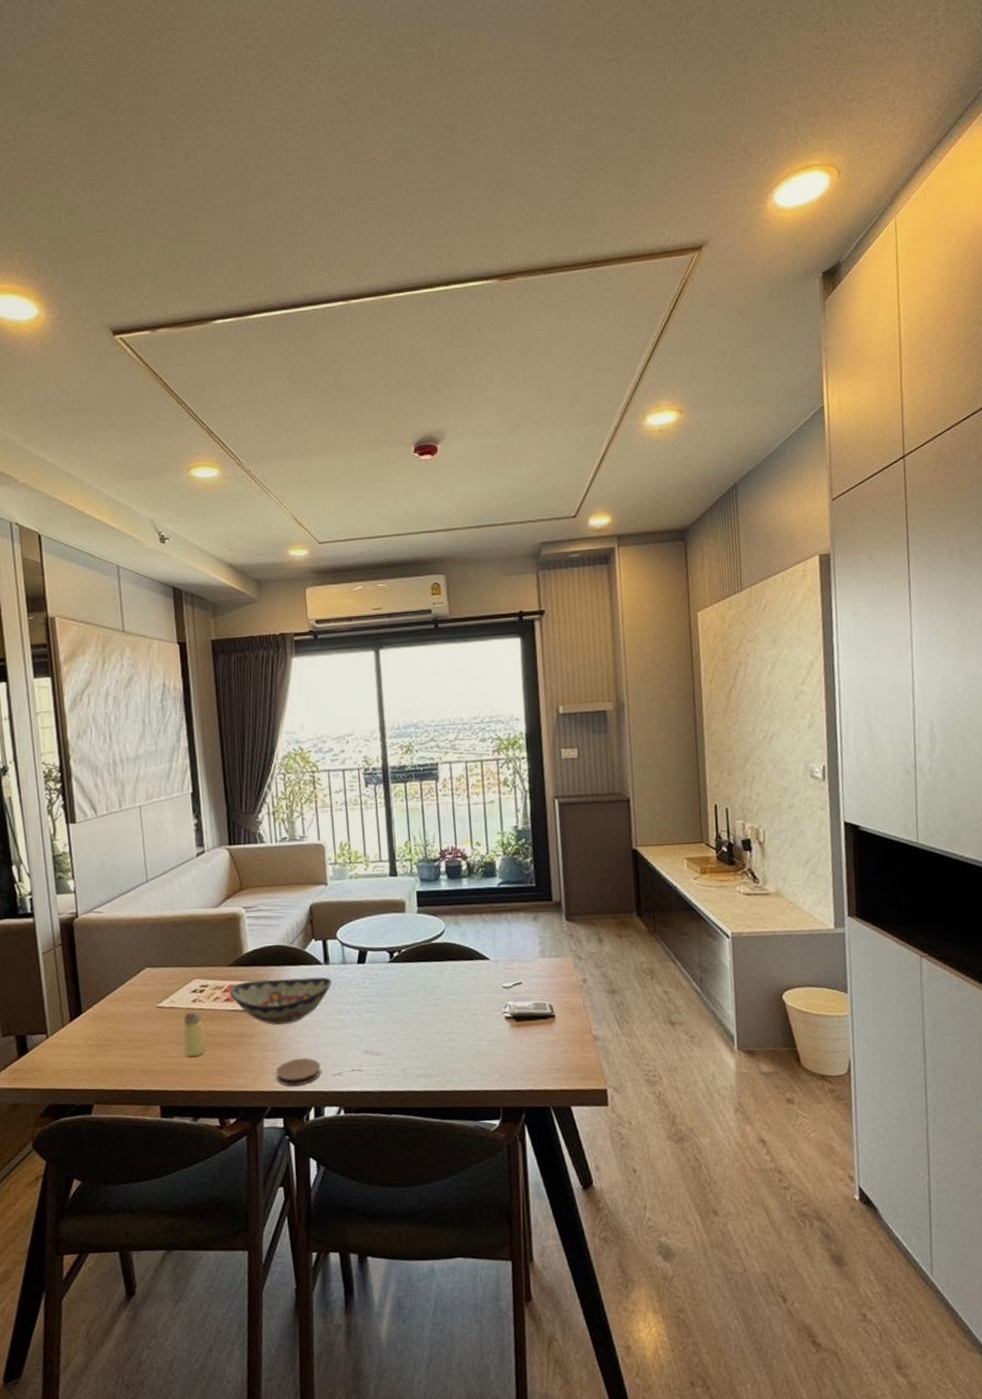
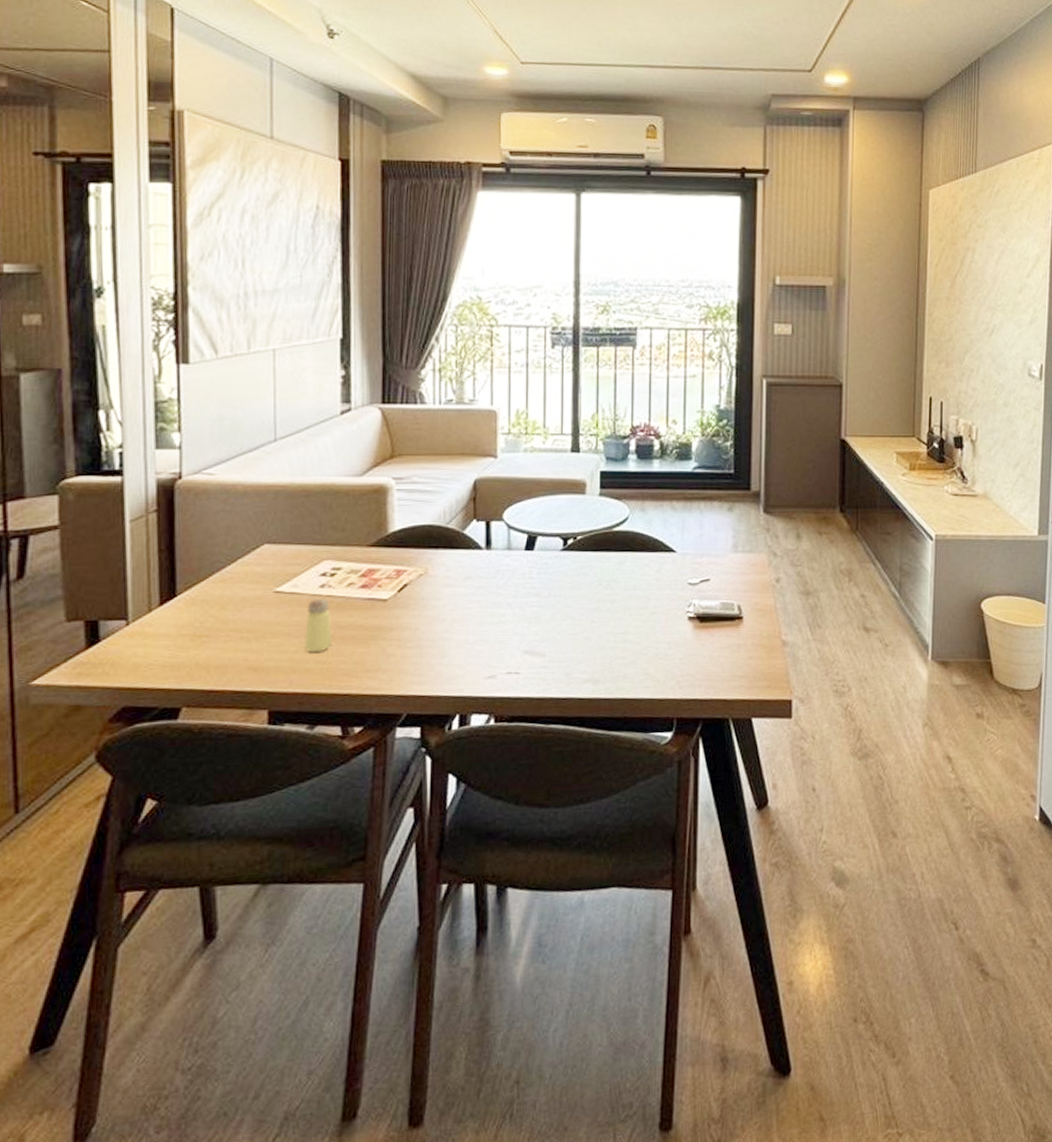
decorative bowl: present [229,977,332,1025] -> none [367,563,493,618]
coaster: present [275,1058,321,1086] -> none [416,657,471,690]

